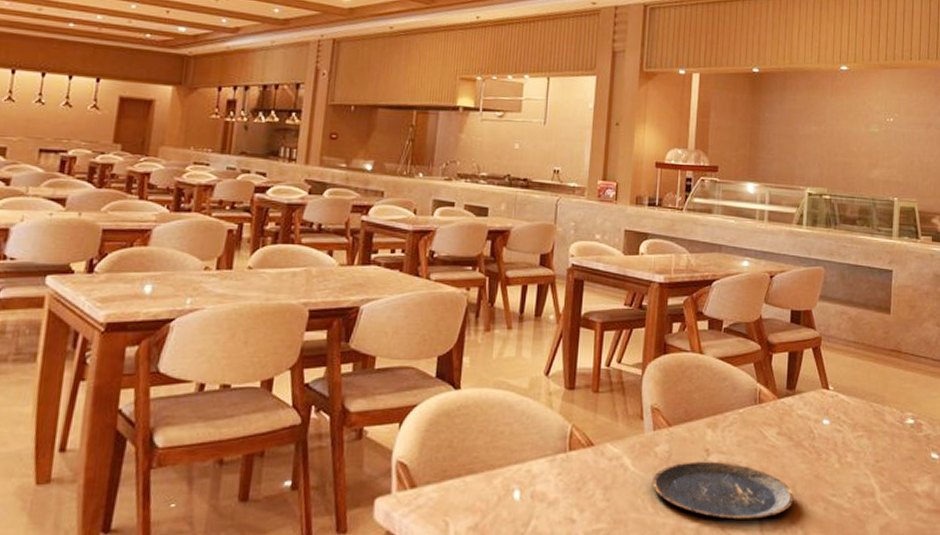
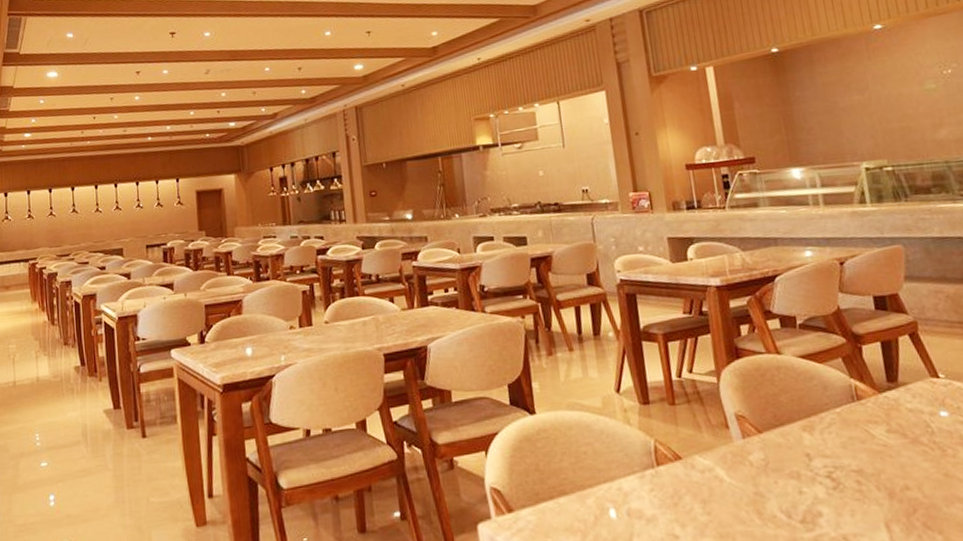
plate: present [652,461,794,520] -> none [753,466,924,528]

